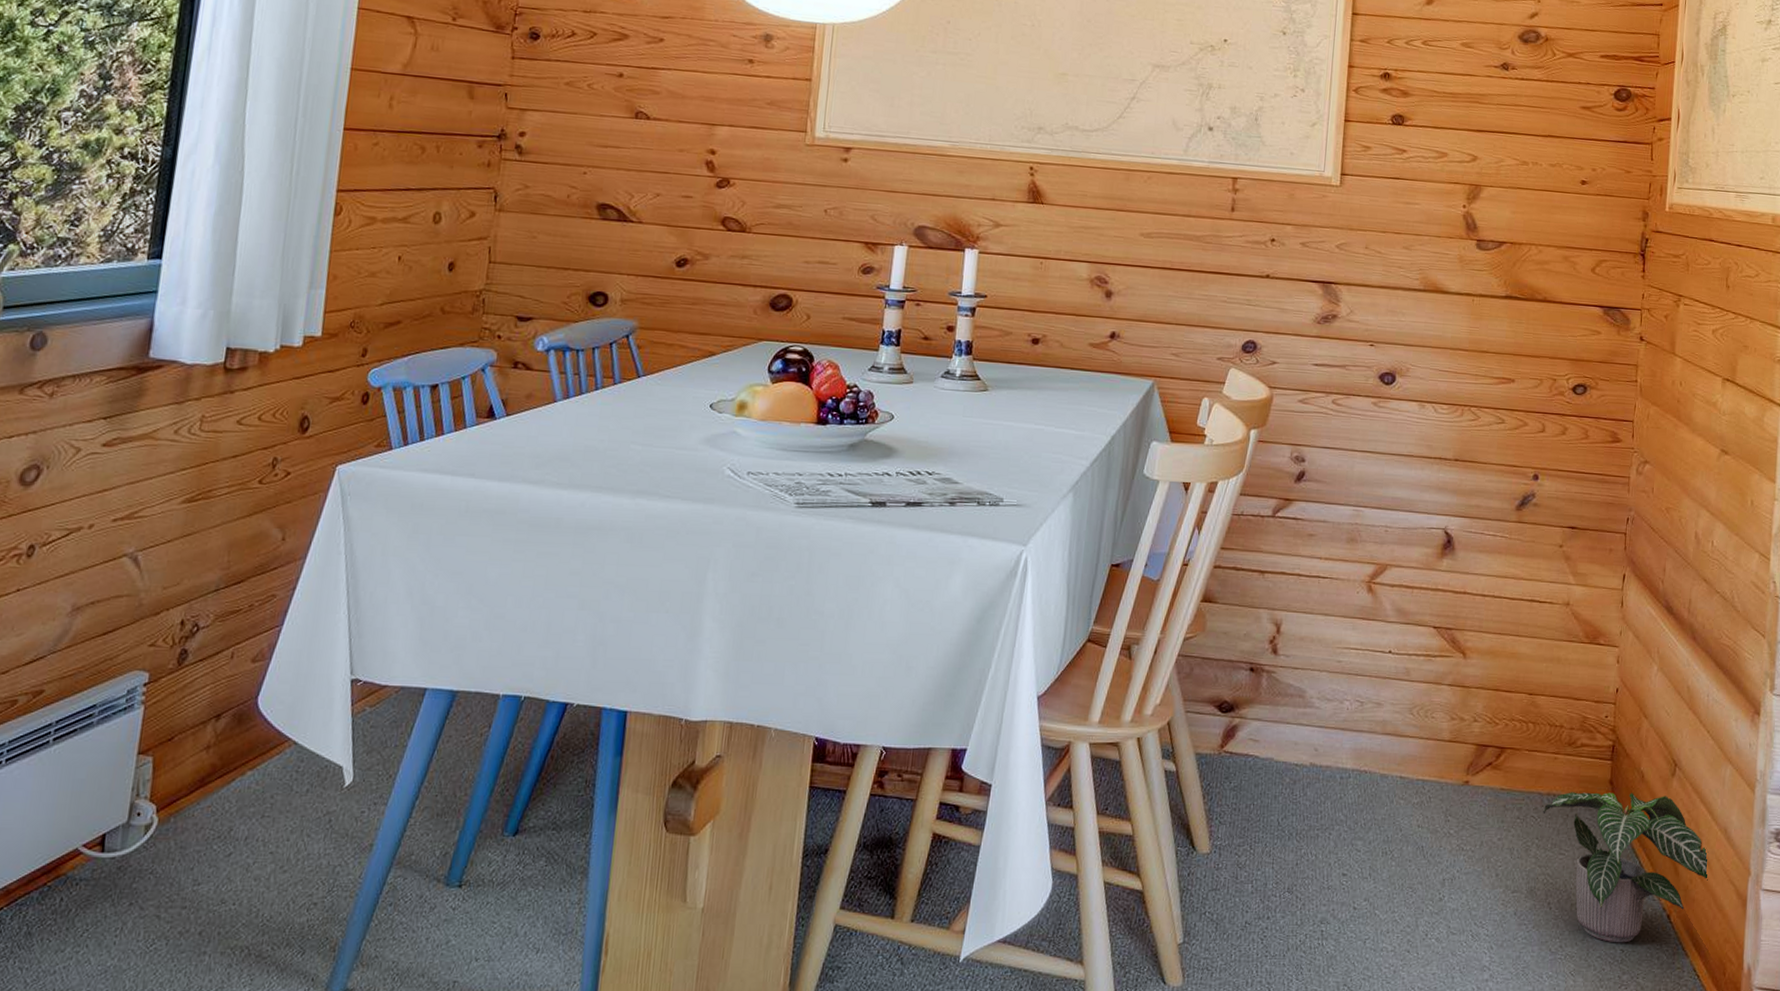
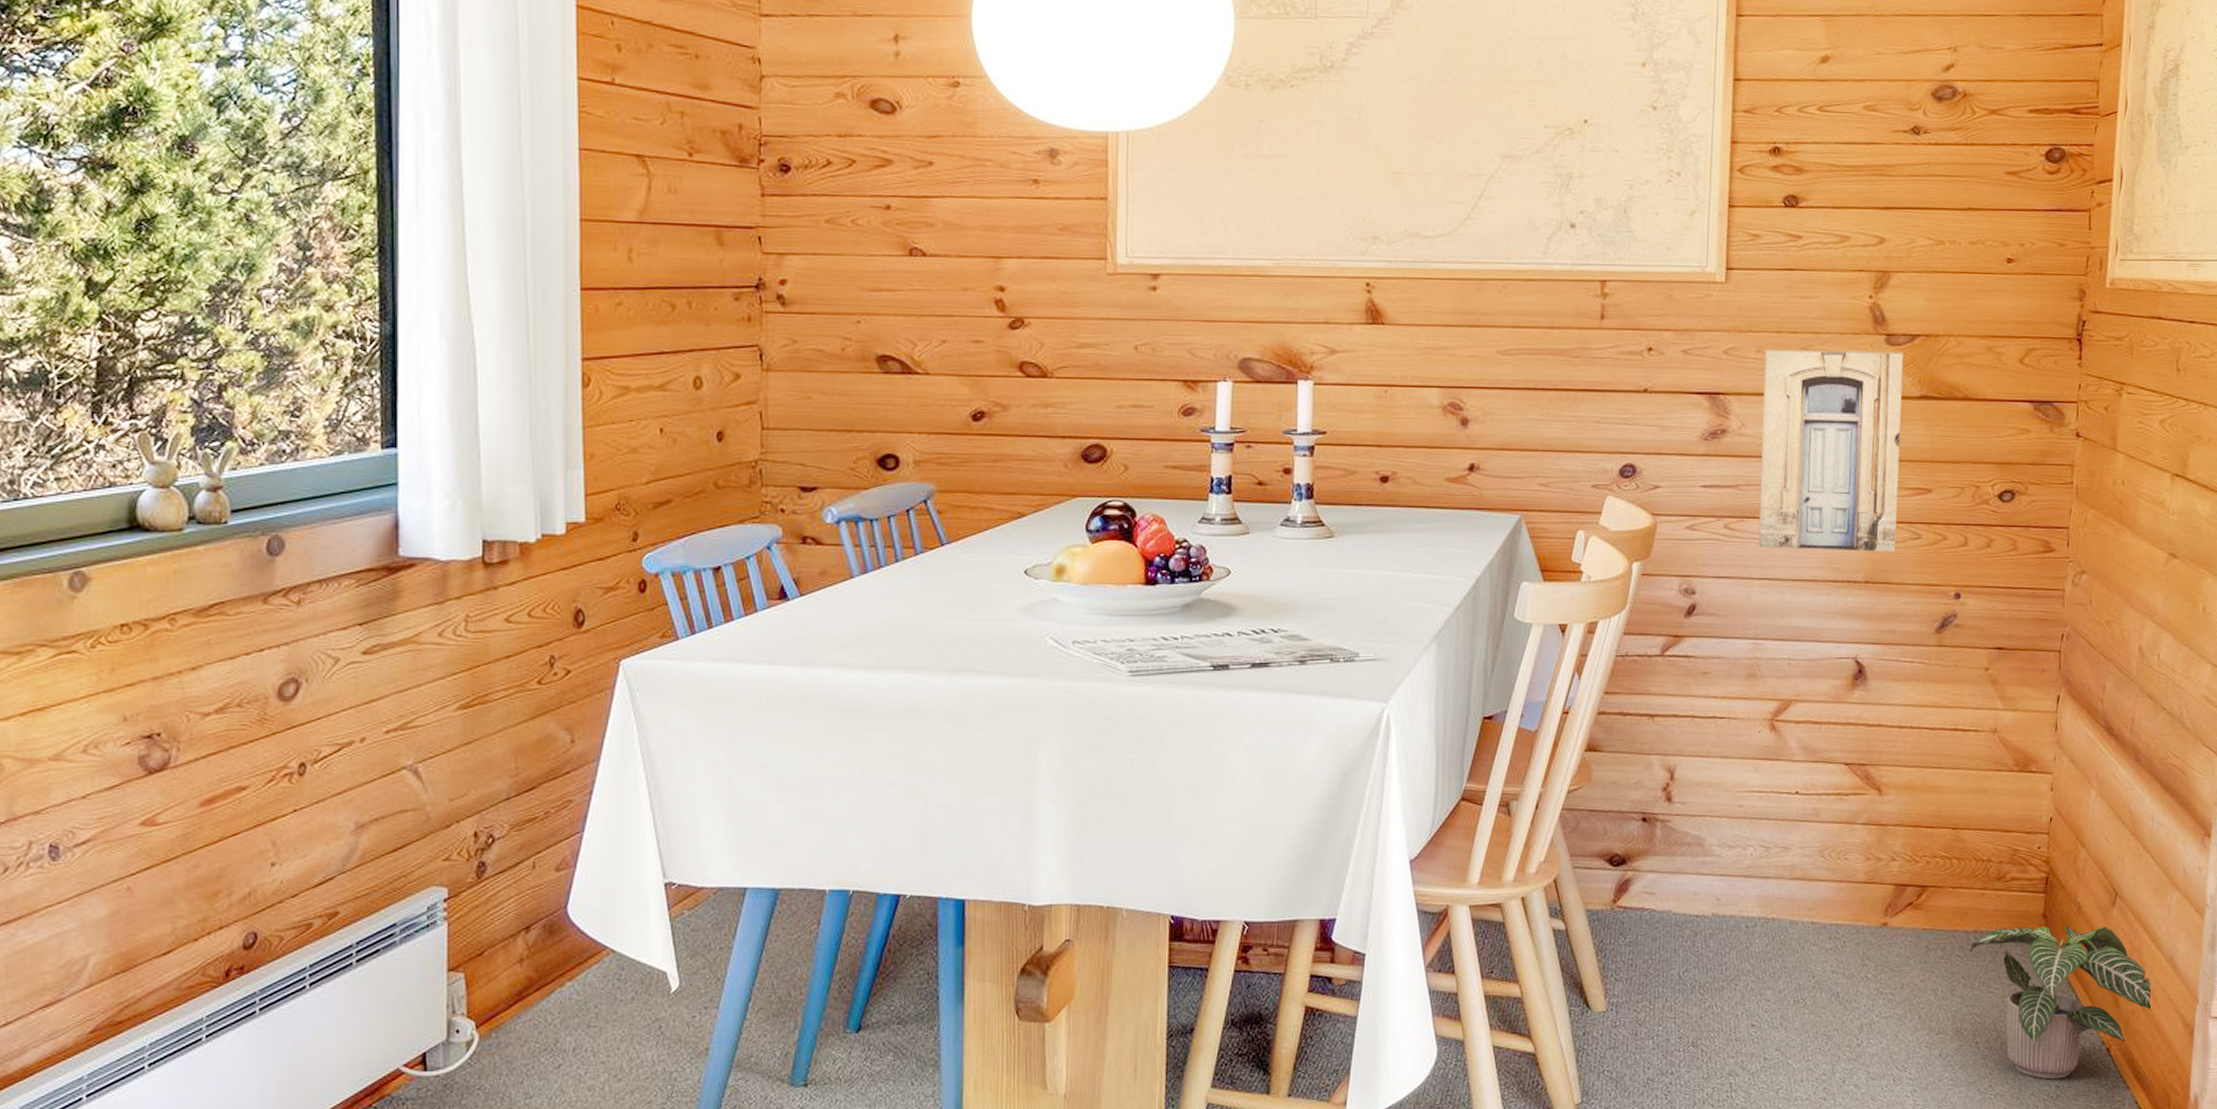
wall art: none [1361,247,1492,434] -> present [1758,350,1904,552]

